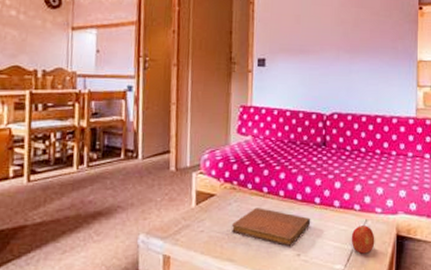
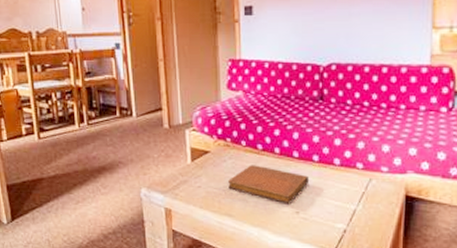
fruit: present [351,226,375,254] -> none [353,185,381,214]

